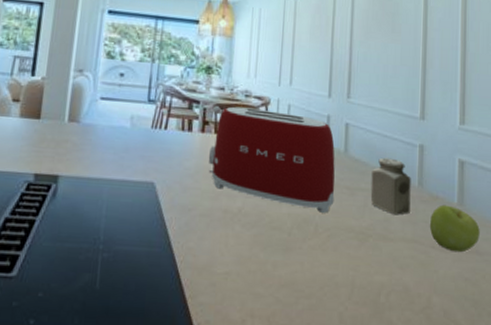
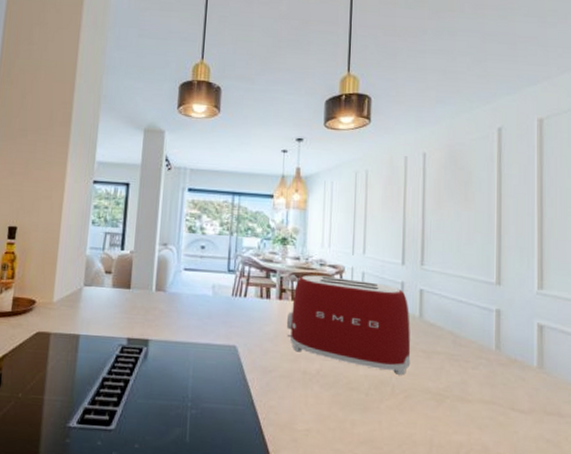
salt shaker: present [370,157,411,215] -> none [447,322,488,378]
apple: present [430,204,480,253] -> none [509,367,561,415]

